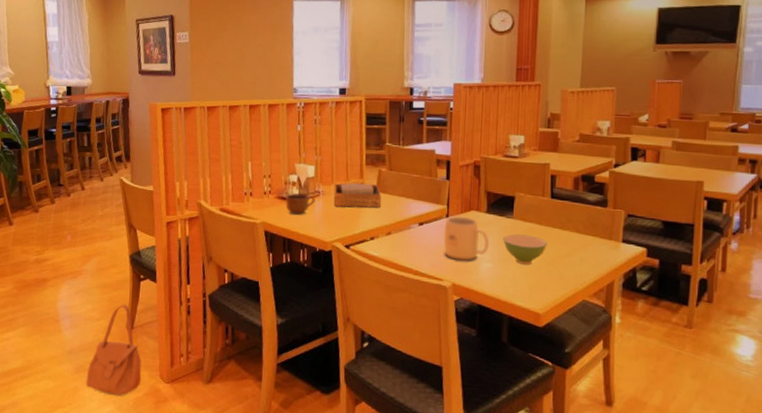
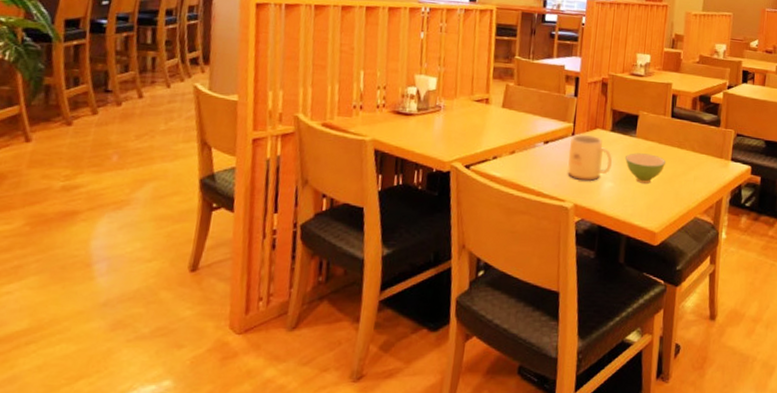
handbag: present [86,304,142,396] -> none [124,240,207,355]
teacup: present [285,192,315,215] -> none [401,106,435,131]
napkin holder: present [334,183,382,208] -> none [456,97,507,126]

